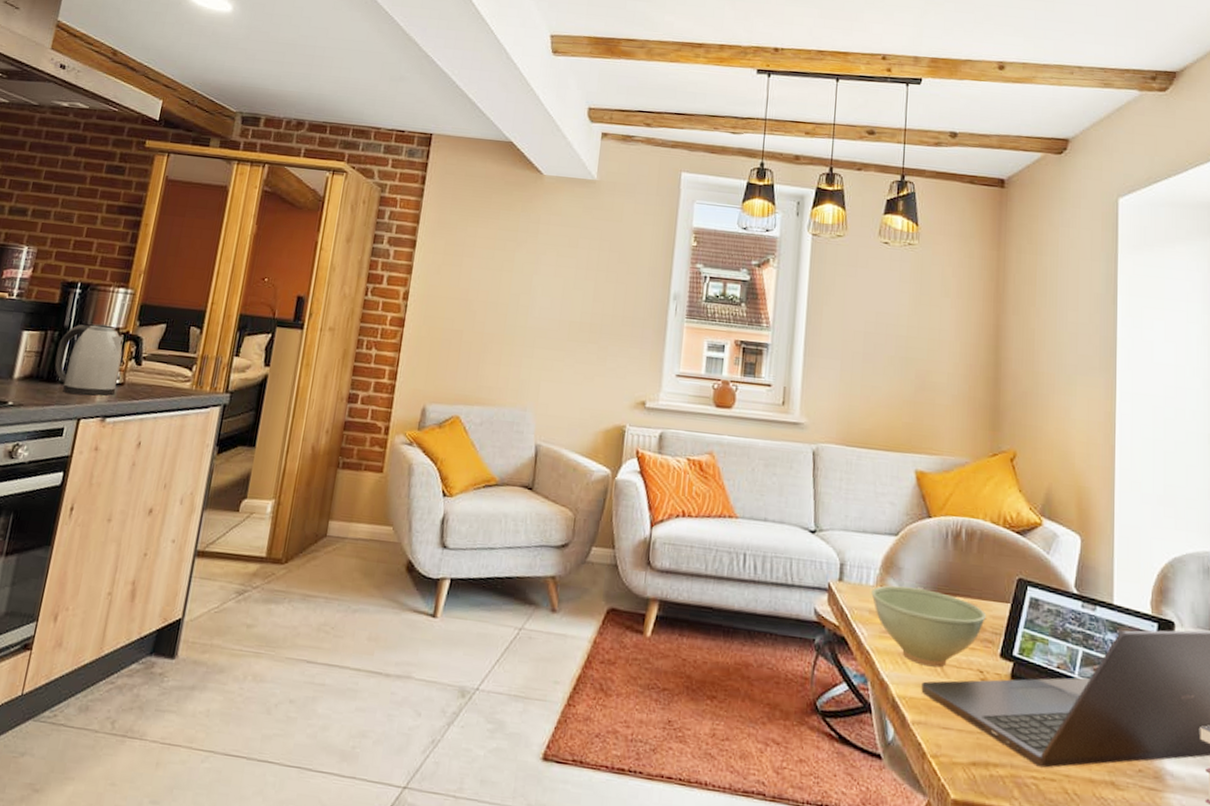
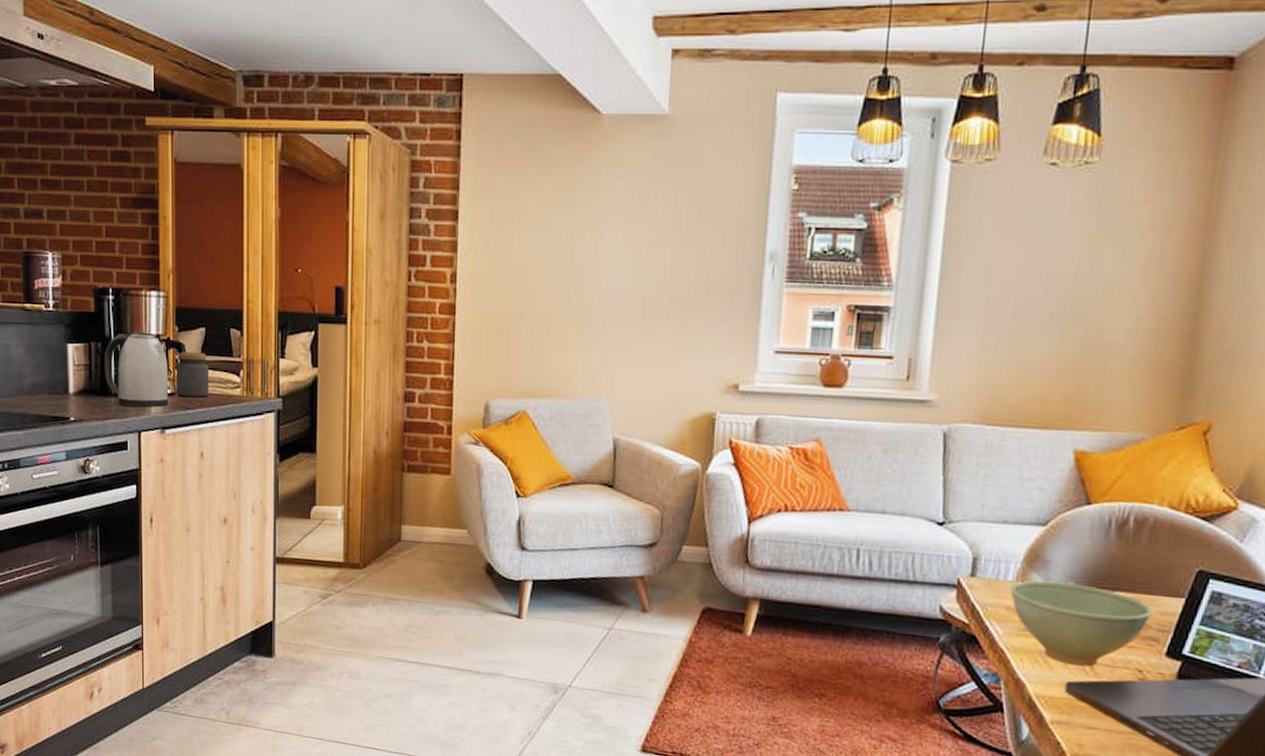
jar: none [125,344,164,390] -> present [176,351,209,398]

